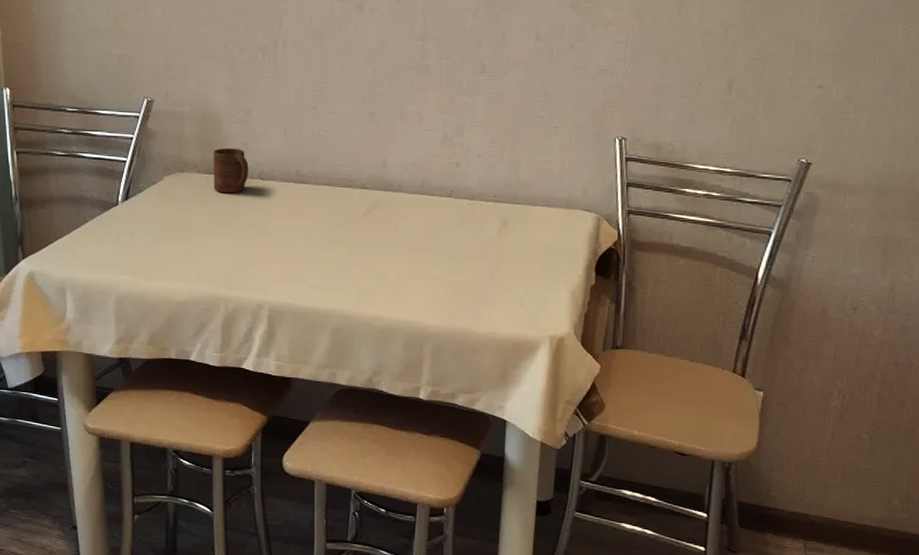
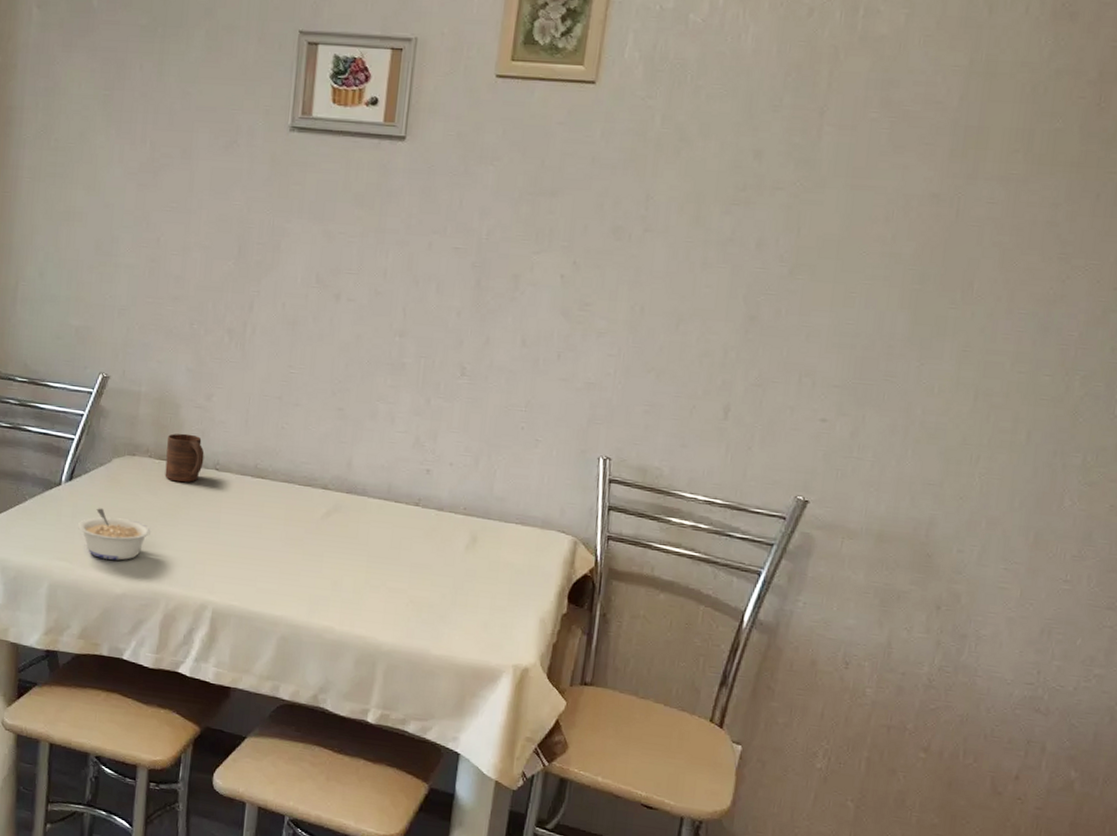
legume: none [138,223,206,270] -> present [78,508,152,561]

